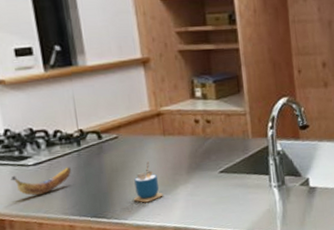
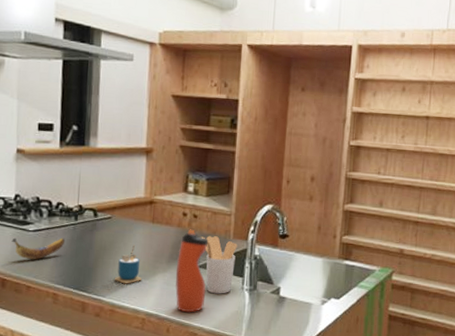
water bottle: none [196,135,234,220] -> present [175,229,208,313]
utensil holder: none [218,138,260,197] -> present [201,236,237,294]

